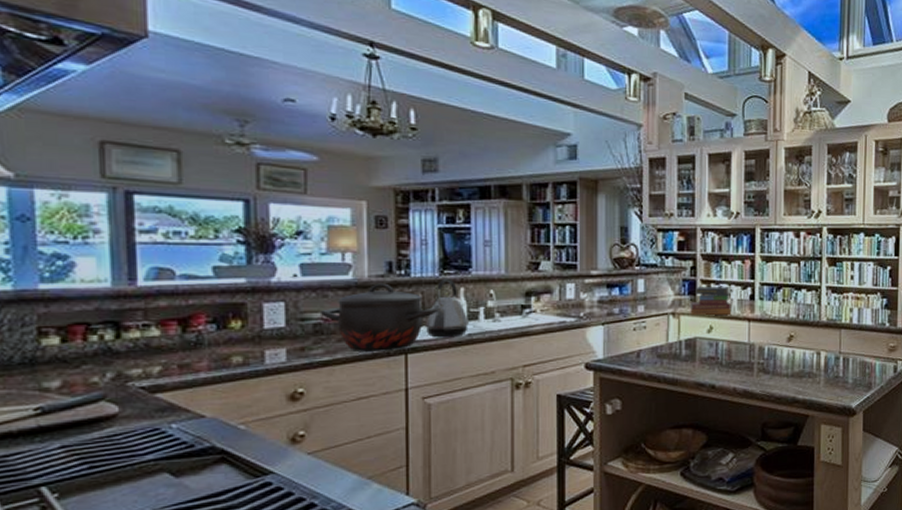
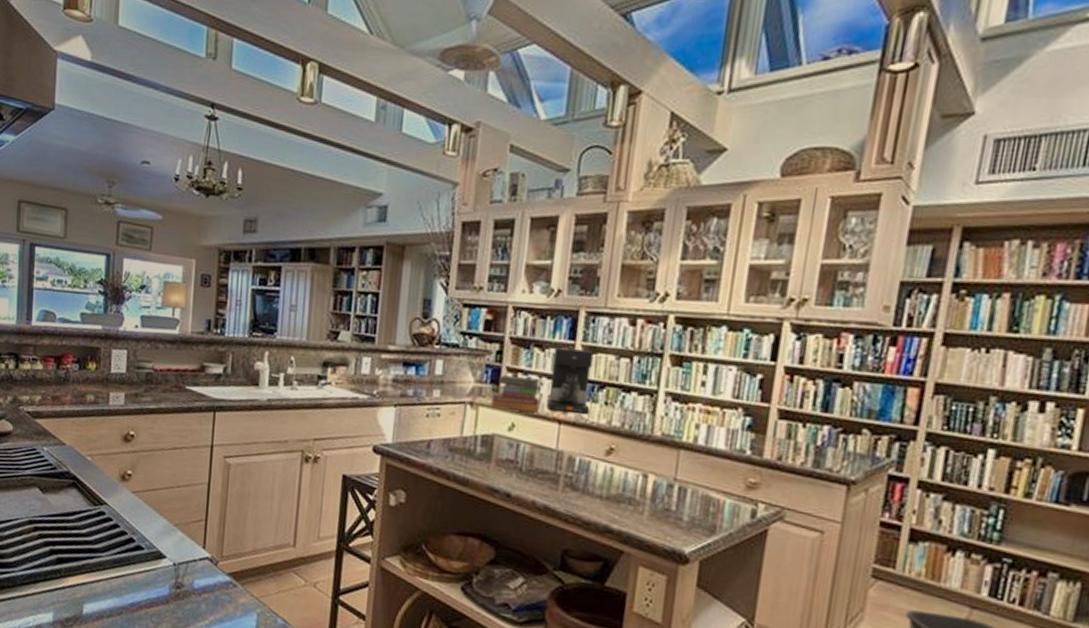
cooking pot: present [319,283,439,351] -> none [151,340,245,406]
kettle: present [425,278,470,336] -> none [232,340,271,400]
coffee maker: none [737,259,772,312] -> present [546,347,594,415]

